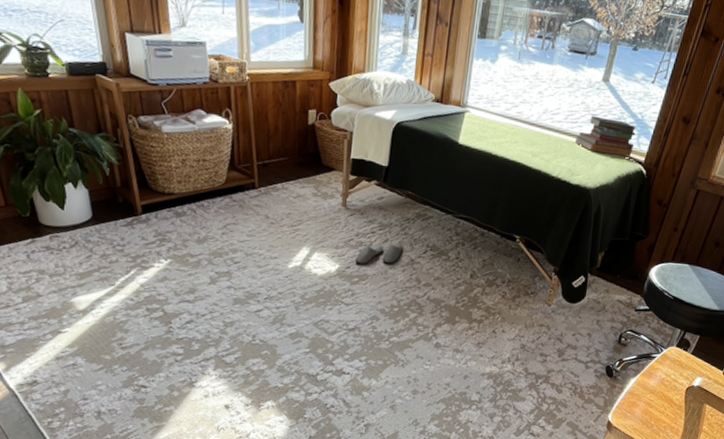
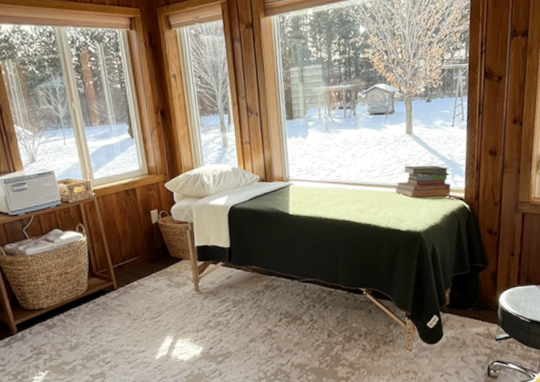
slippers: present [355,242,403,264] -> none [216,315,259,343]

